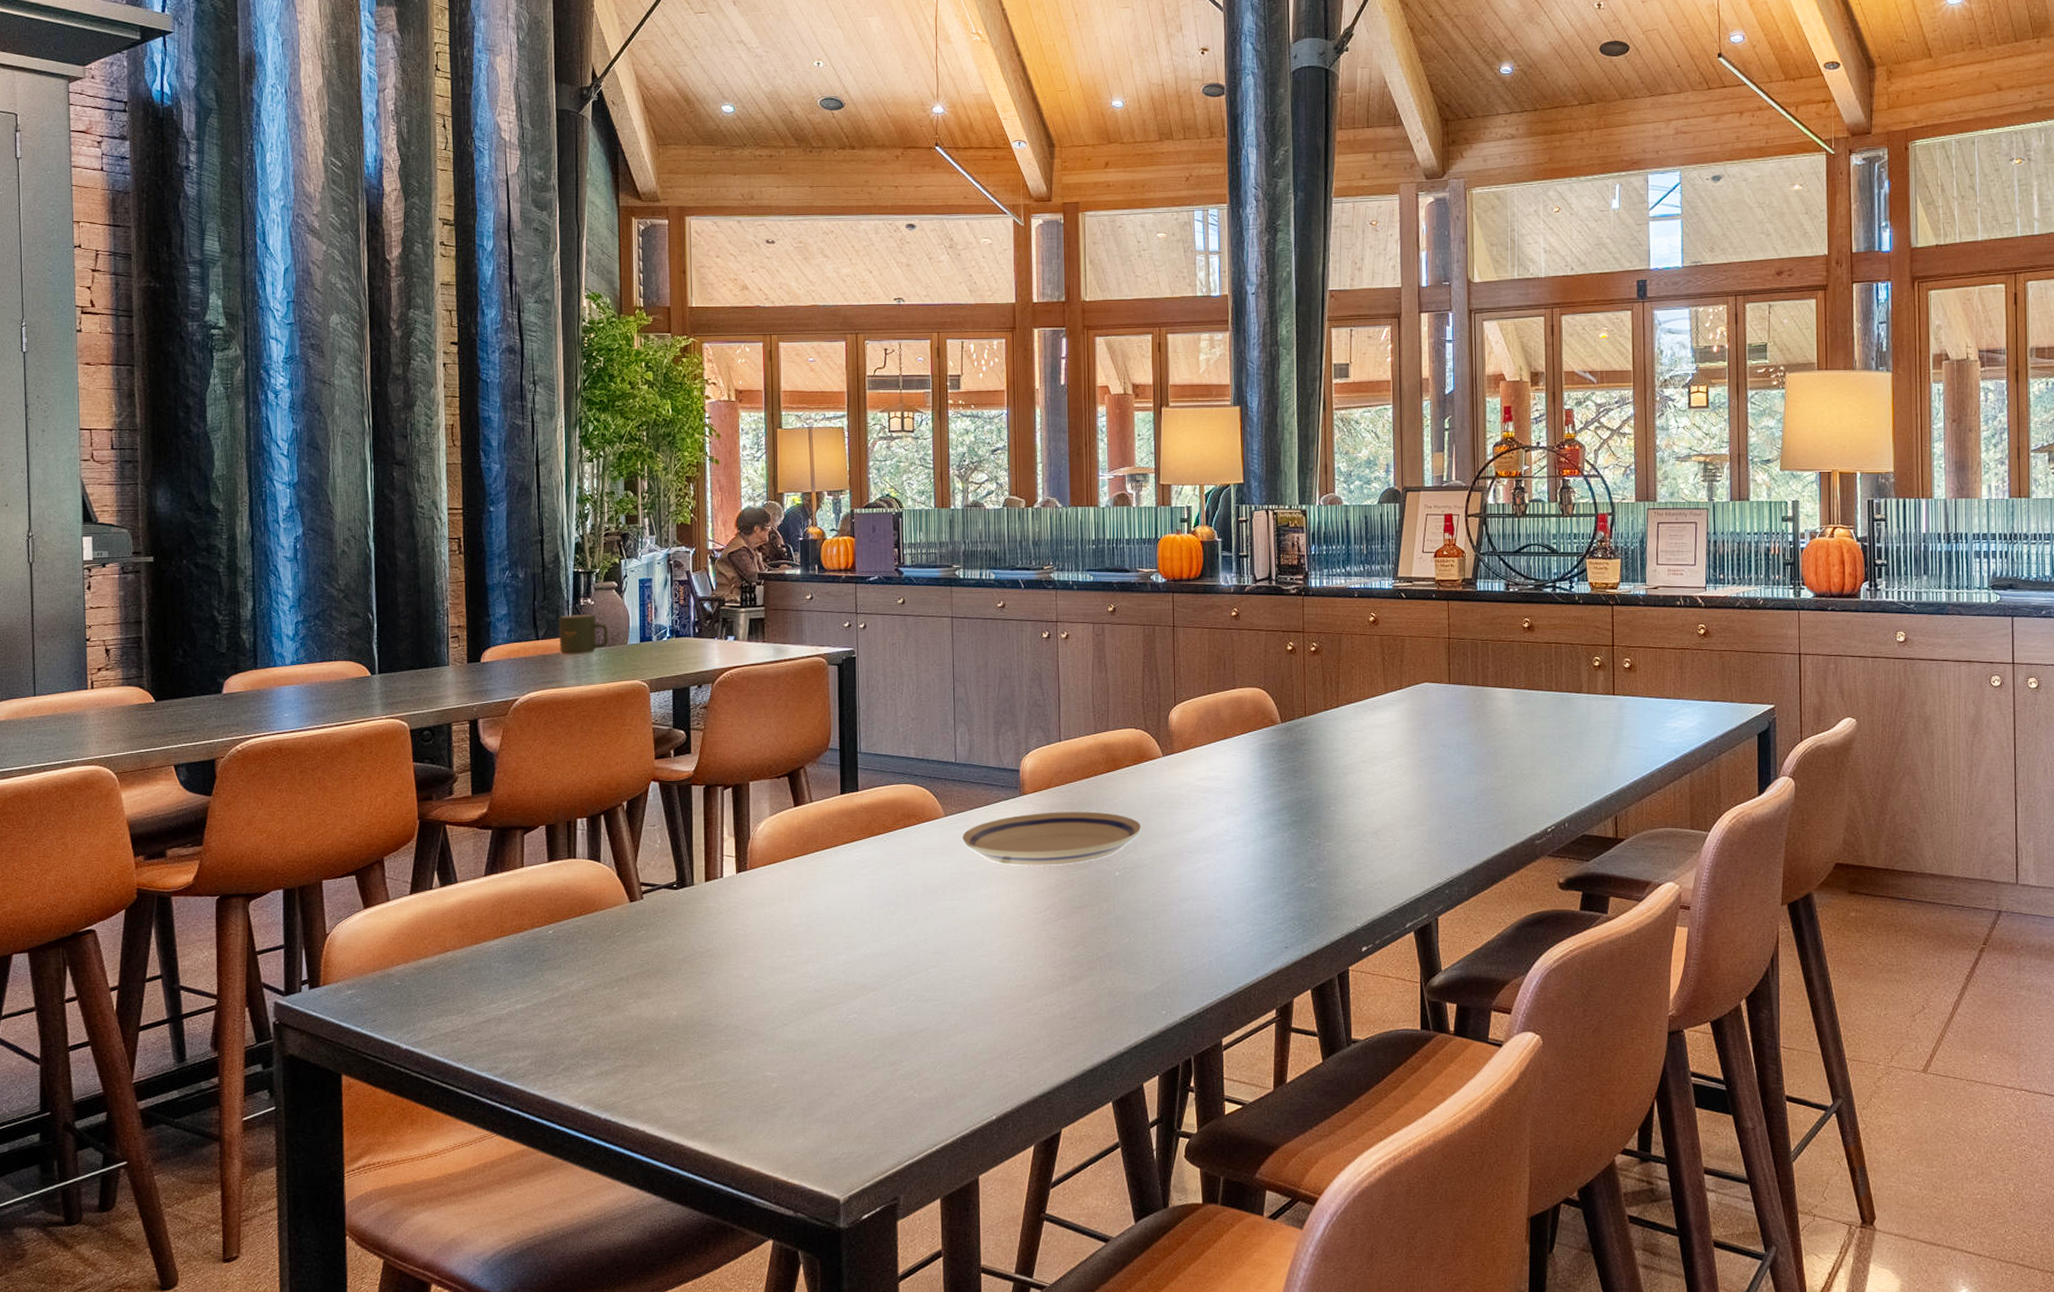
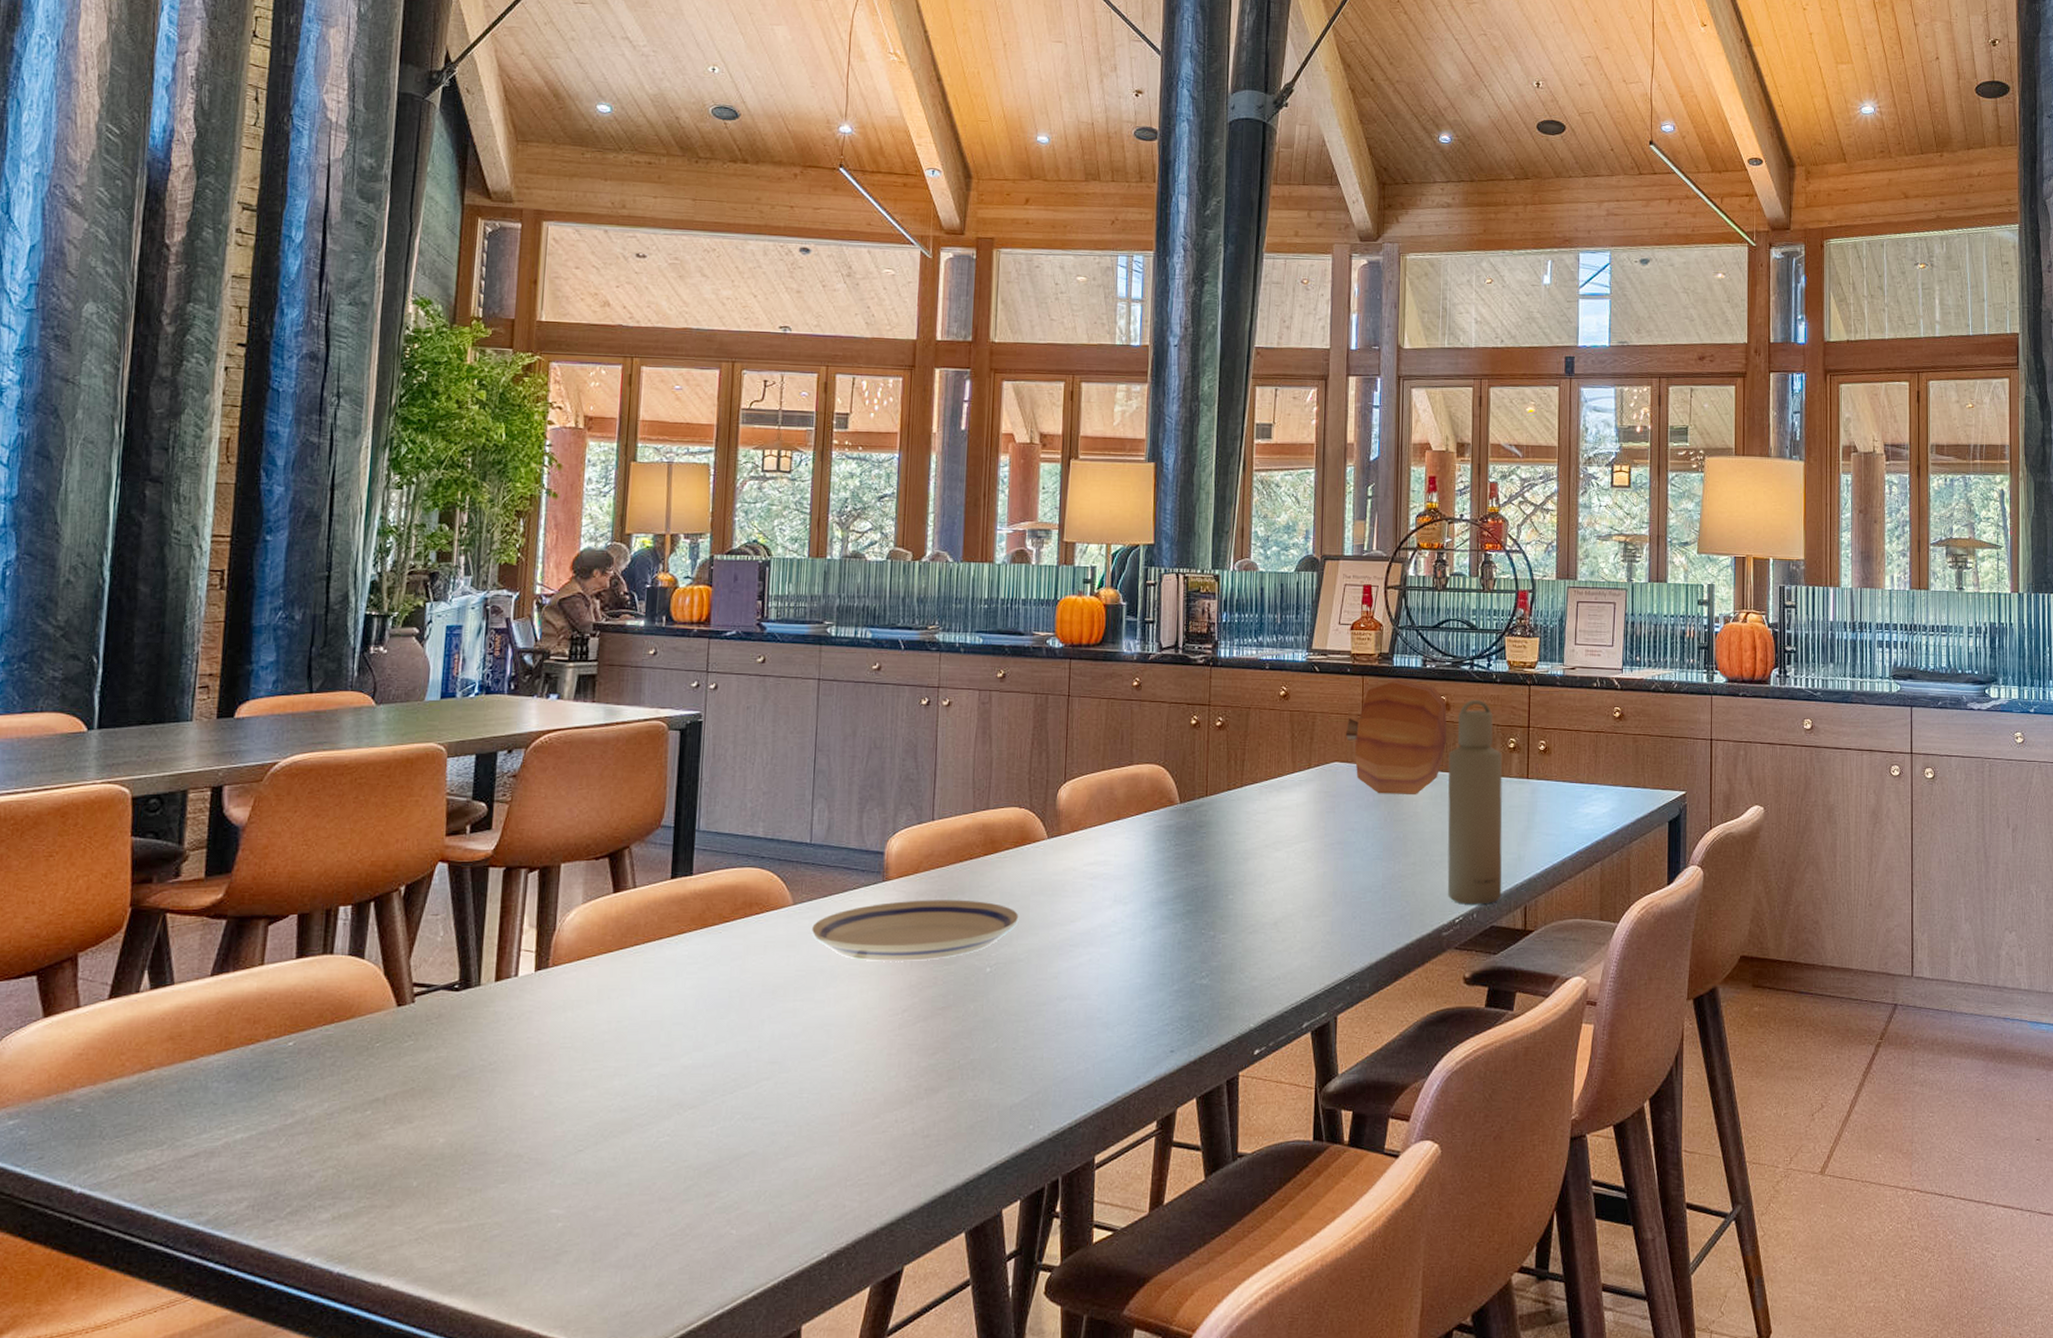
mug: present [558,615,609,656] -> none [338,665,402,713]
decorative pumpkin: none [1433,602,1532,712] -> present [1345,679,1447,794]
bottle: none [1534,620,1592,815] -> present [1447,699,1503,905]

